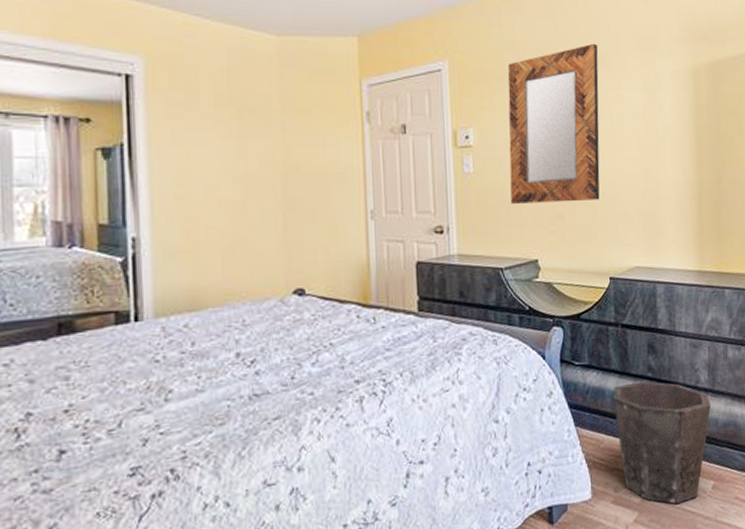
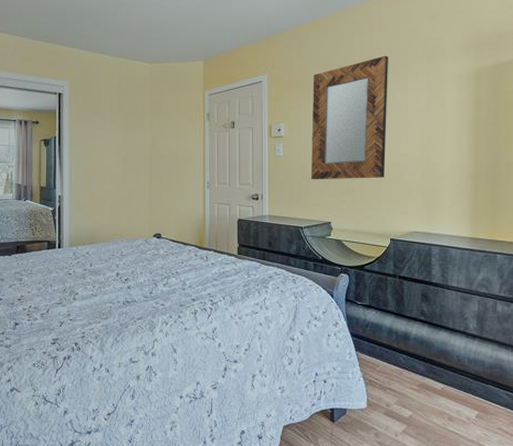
waste bin: present [613,381,711,504] -> none [389,323,478,424]

